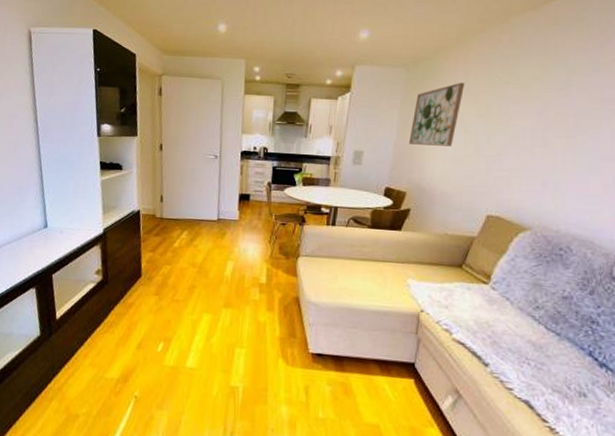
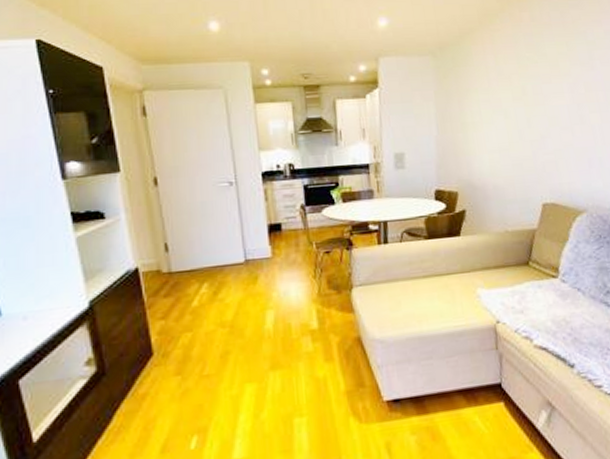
wall art: present [409,82,465,146] -> none [449,66,496,138]

